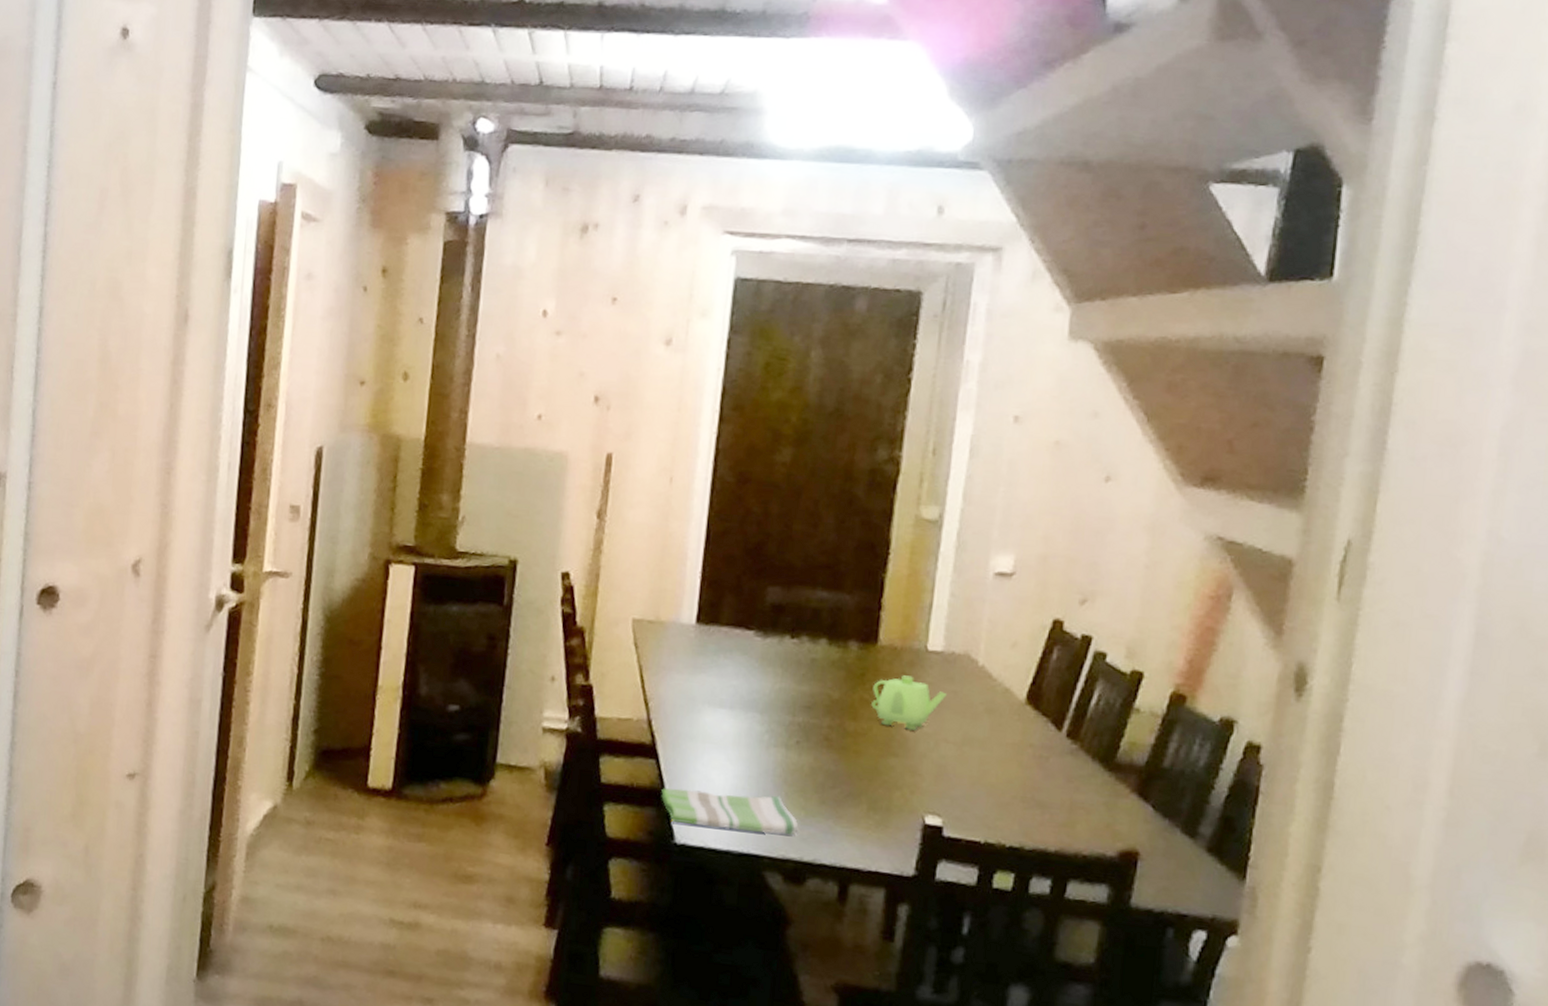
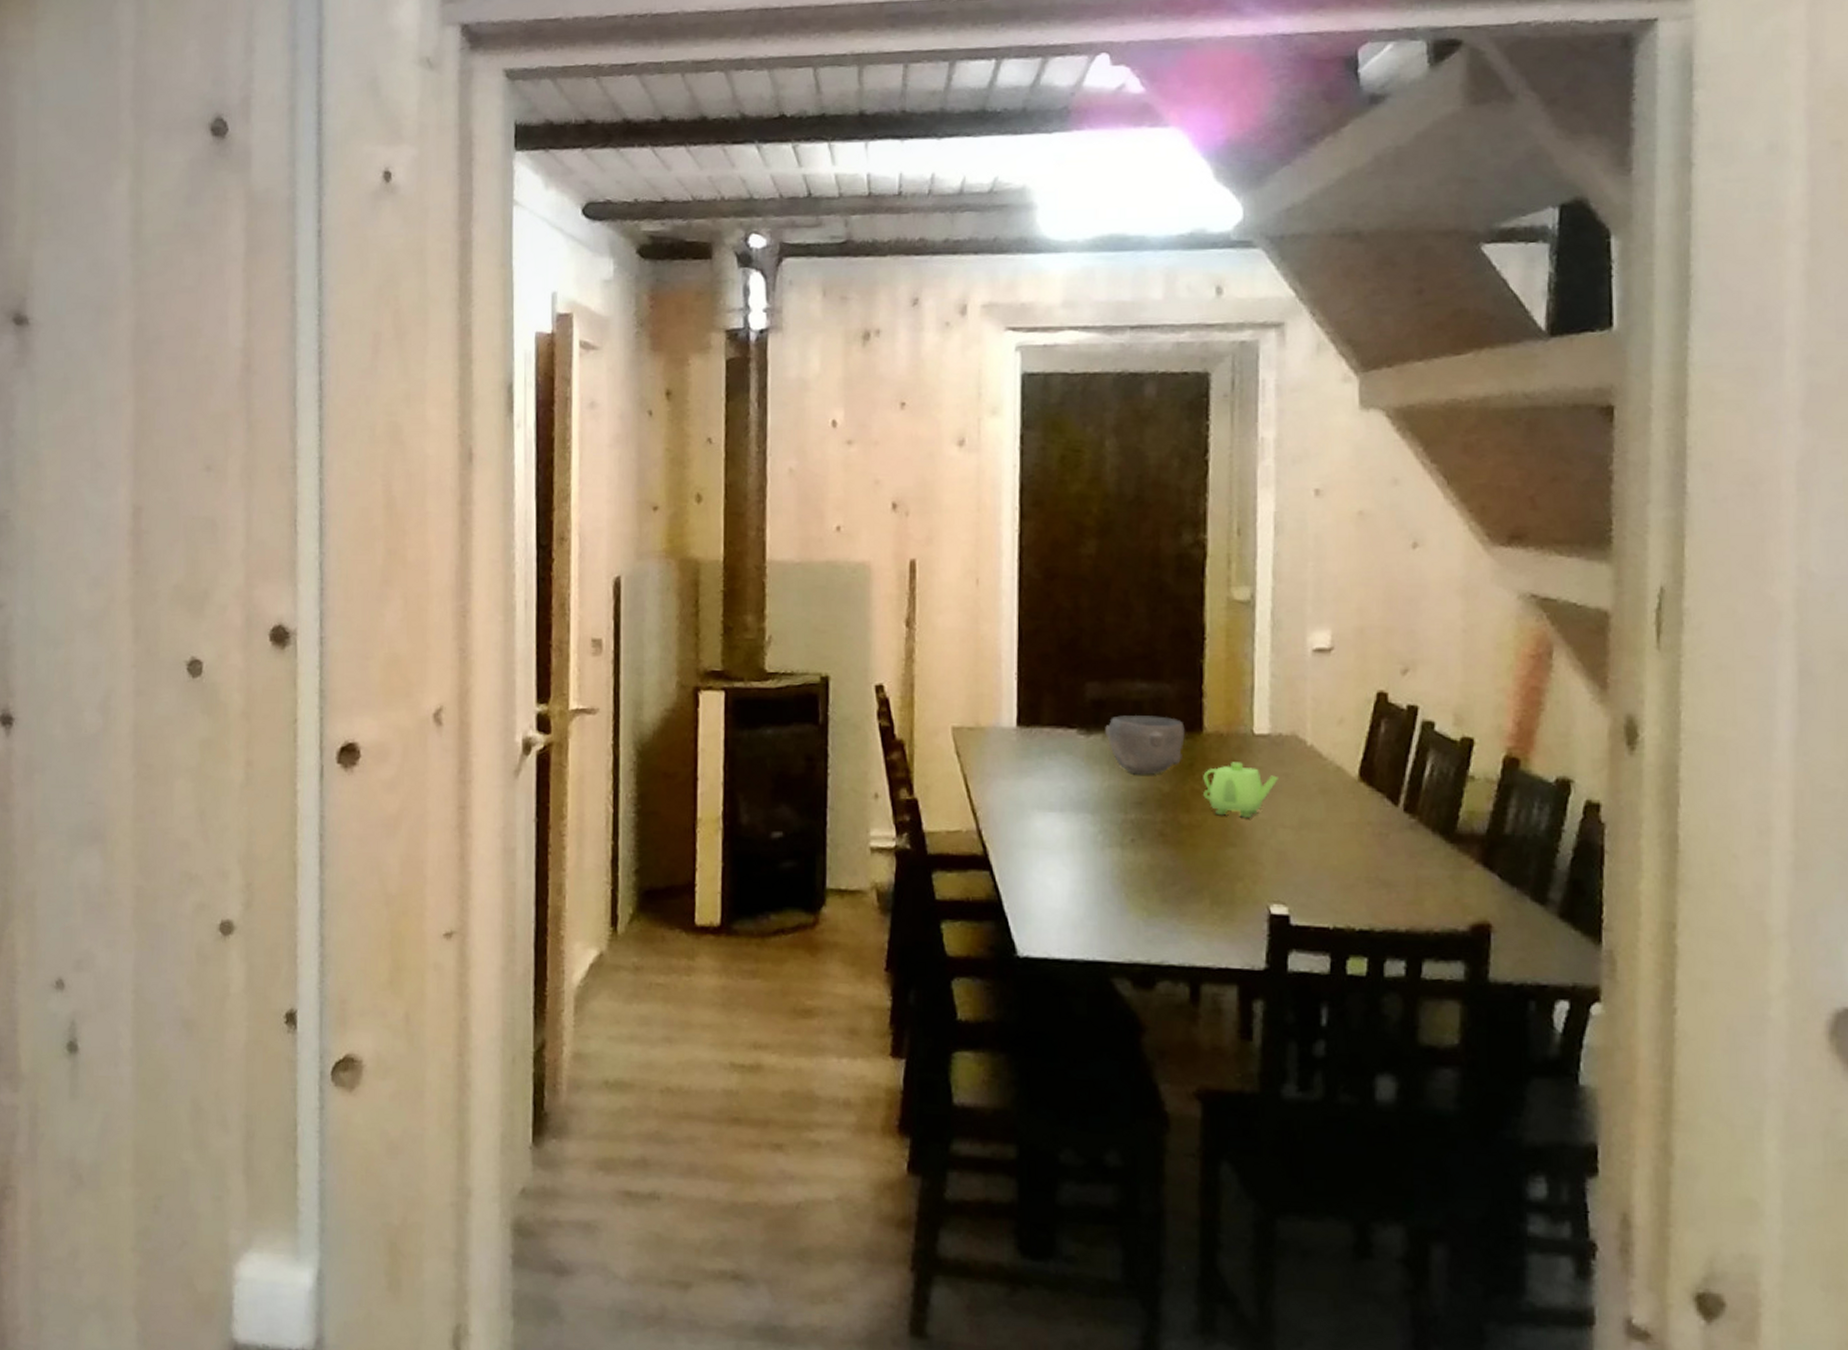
dish towel: present [661,788,799,835] -> none [998,897,1143,938]
bowl: none [781,621,860,681] -> present [1105,714,1185,775]

